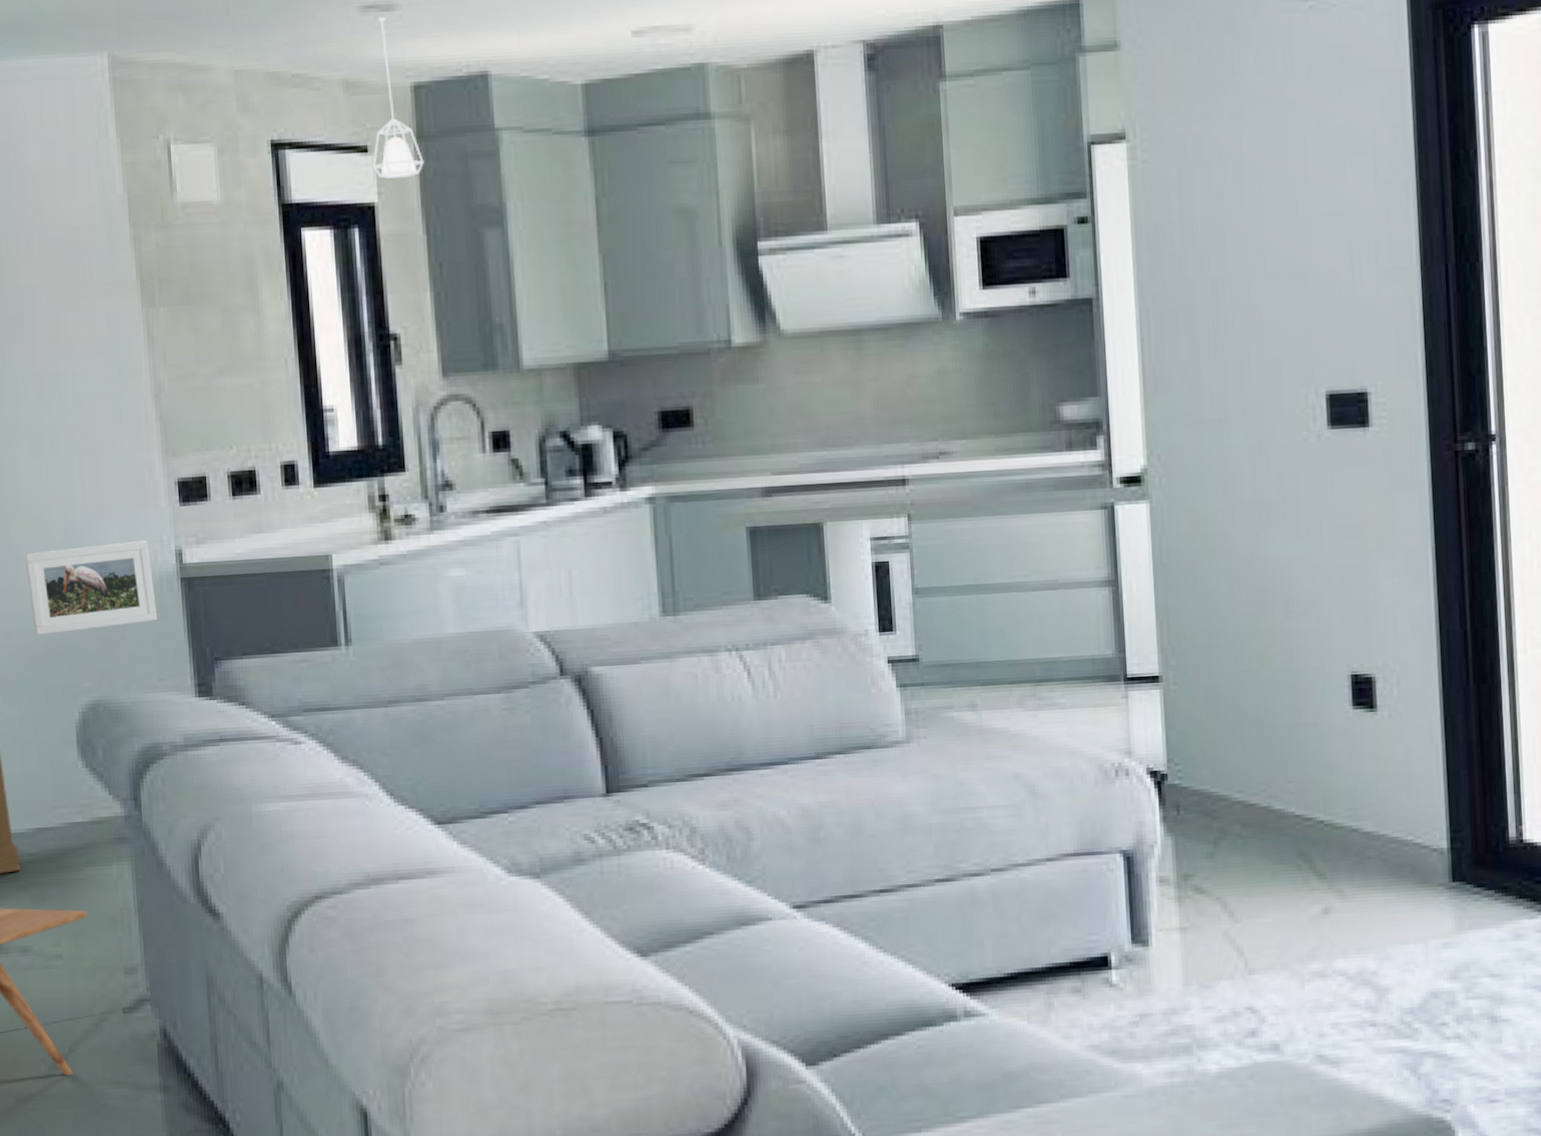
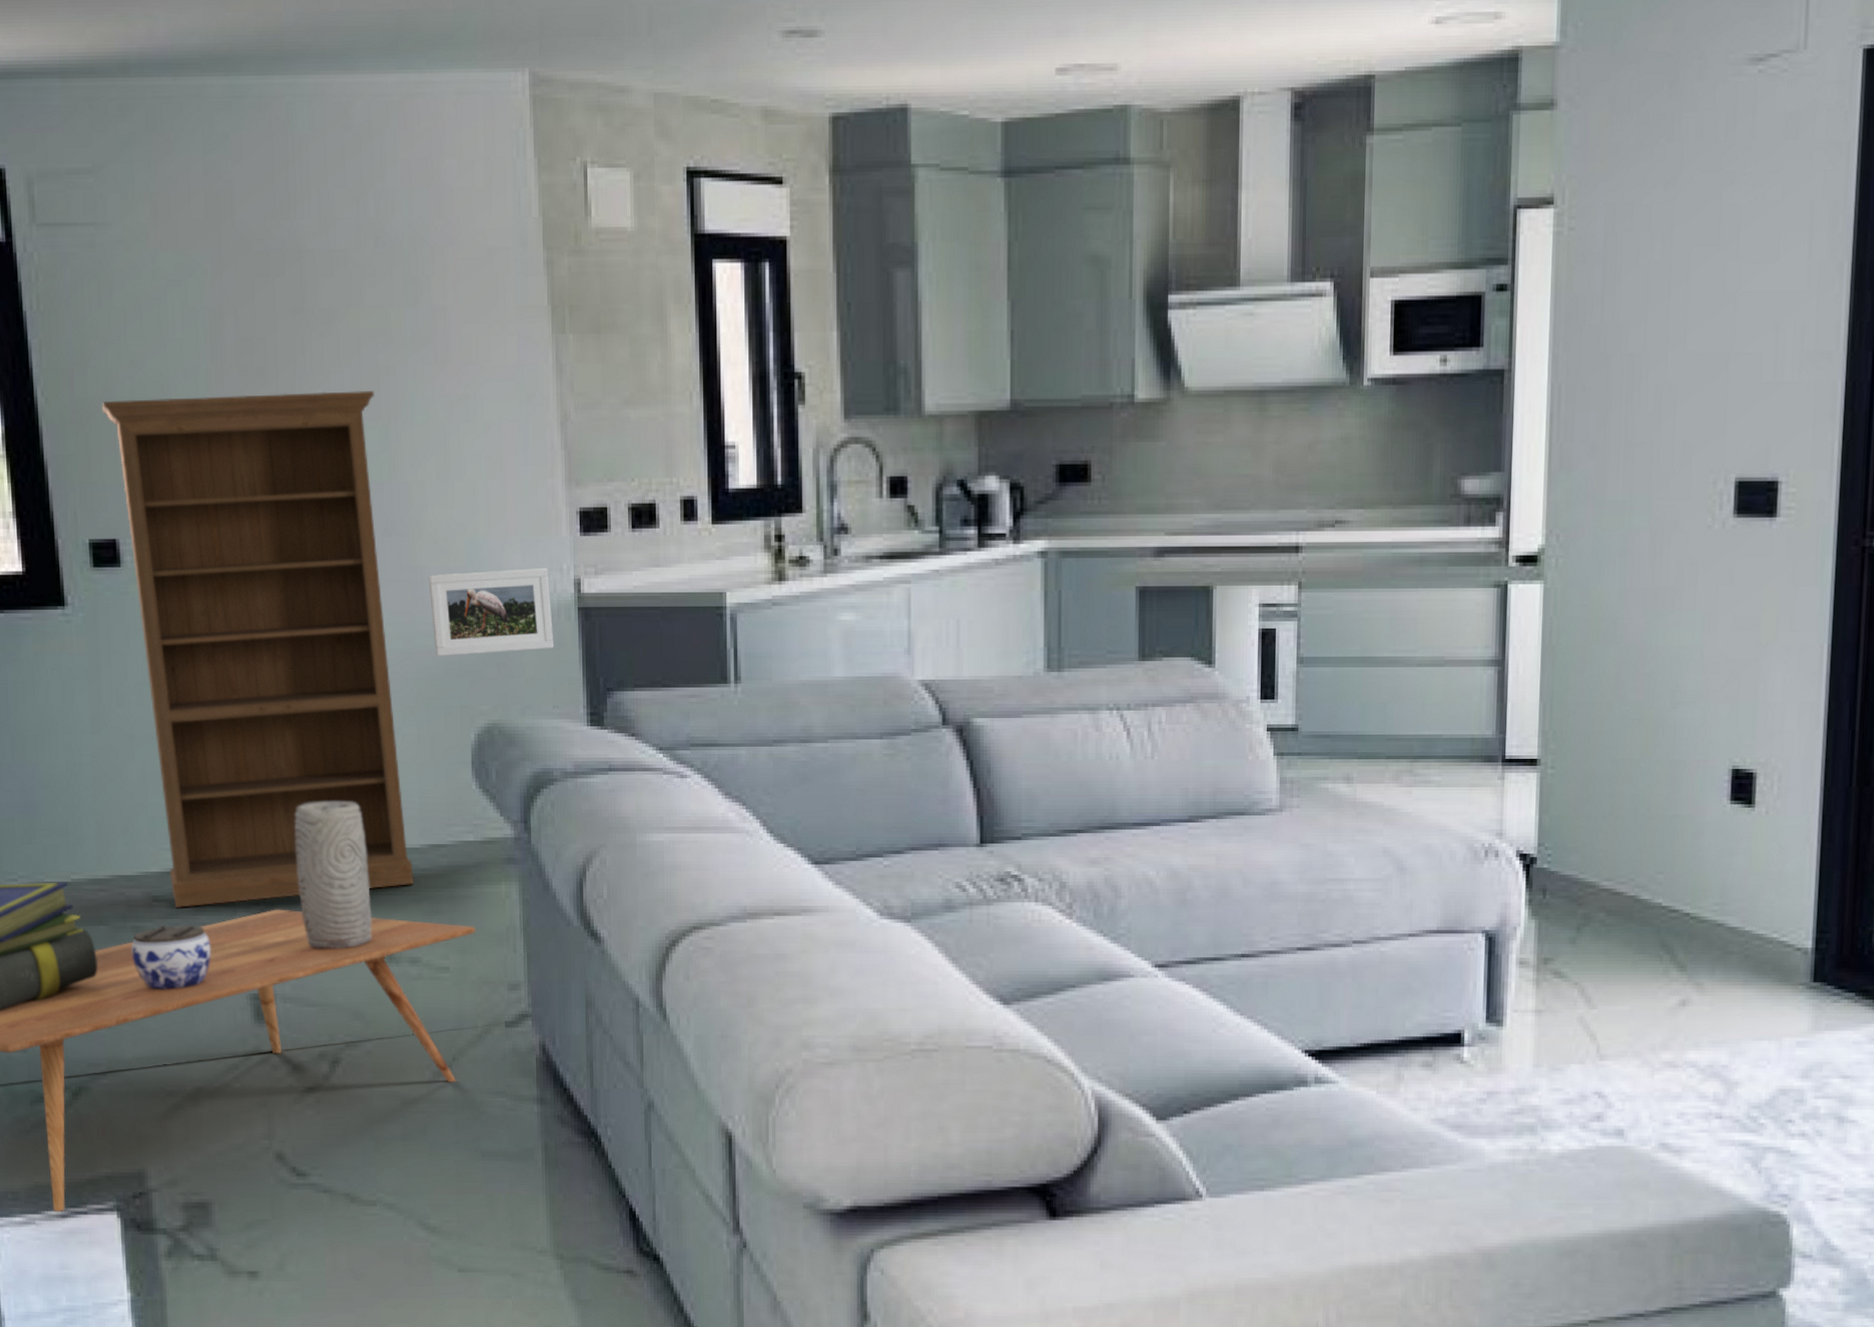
pendant lamp: present [372,16,424,179] -> none [786,42,838,212]

